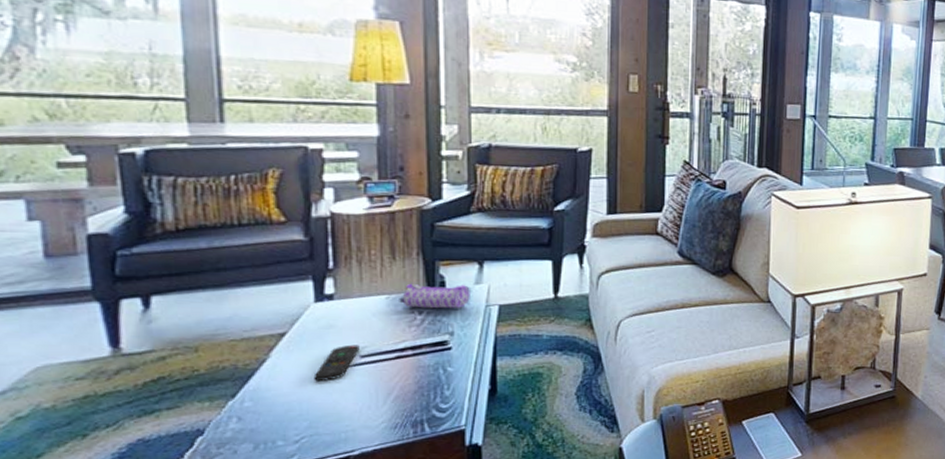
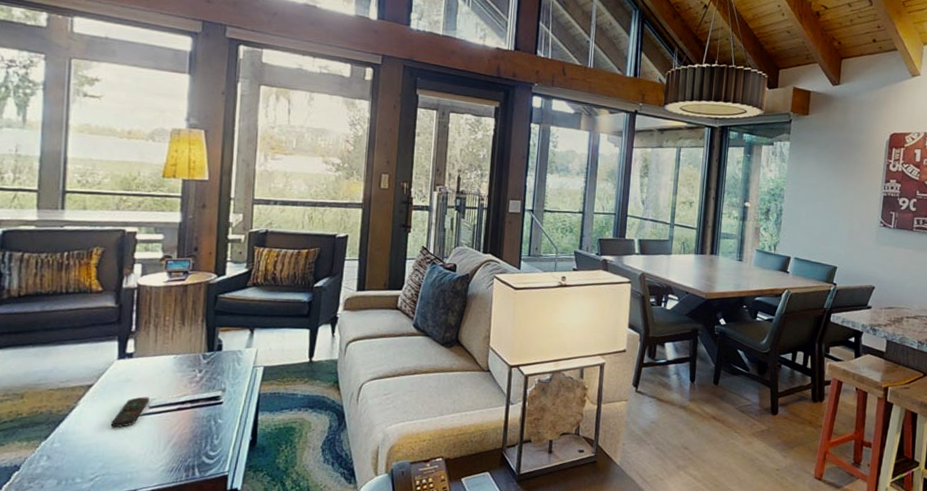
pencil case: present [399,283,470,309] -> none [184,345,242,368]

